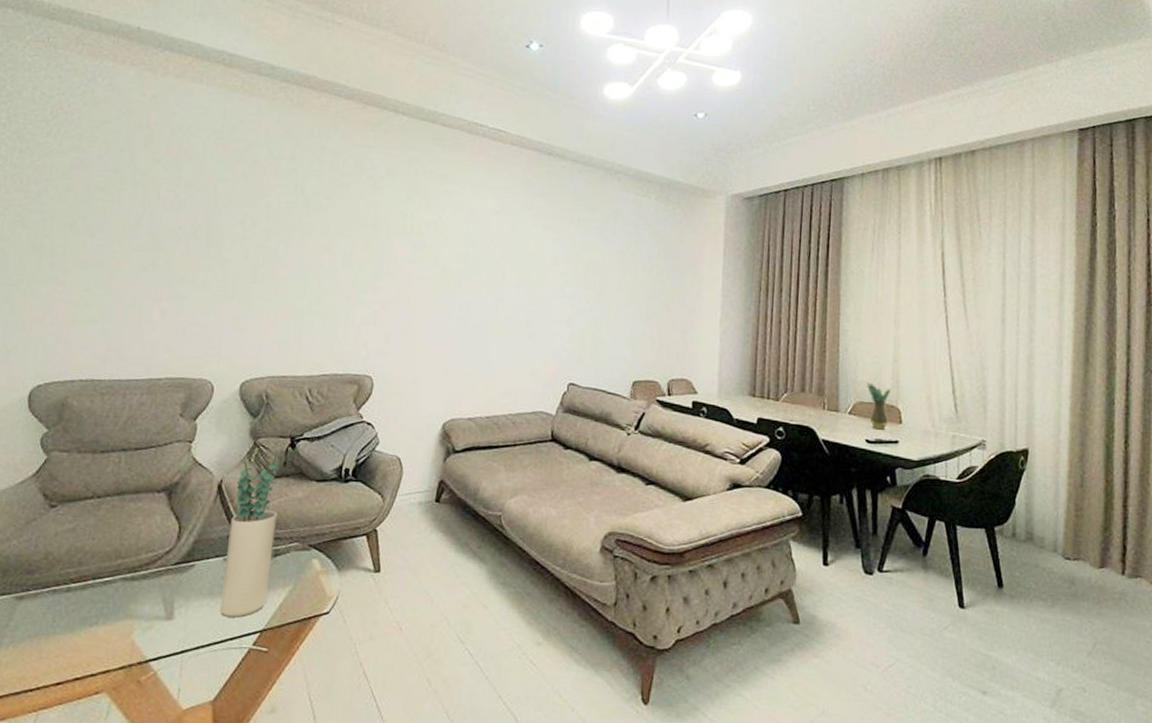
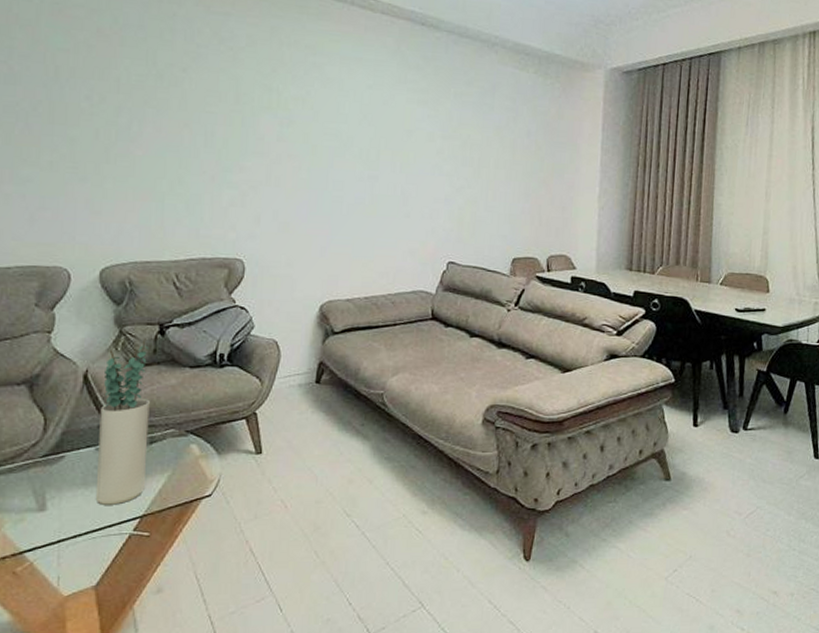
vase: present [866,382,891,430] -> none [737,254,760,299]

